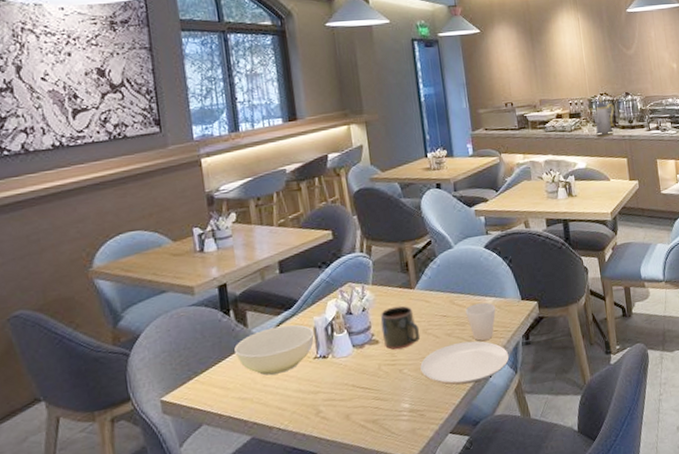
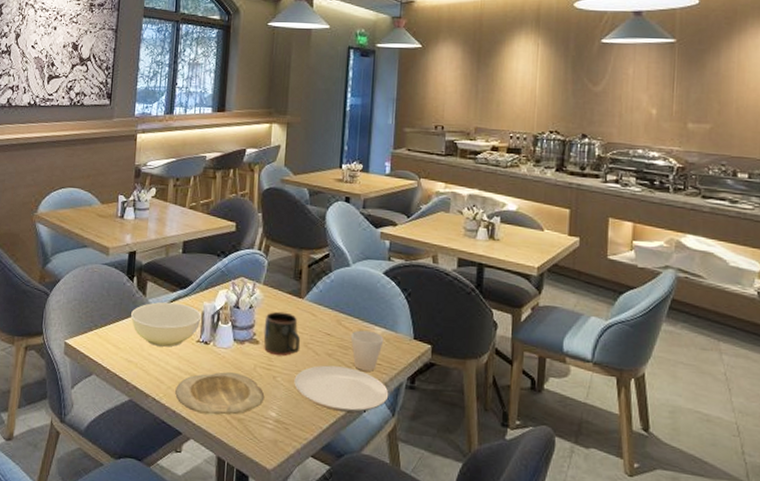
plate: none [300,377,395,429] -> present [175,372,265,416]
coffee pot: present [588,97,615,138] -> none [532,135,565,182]

